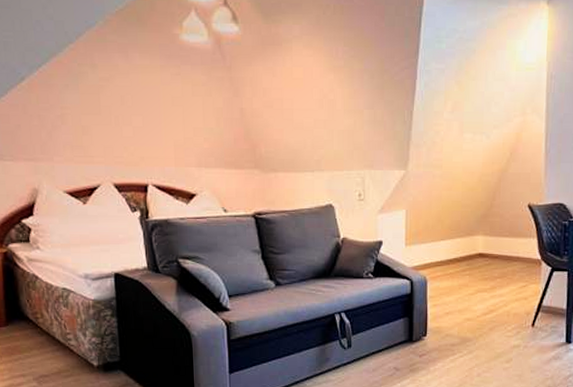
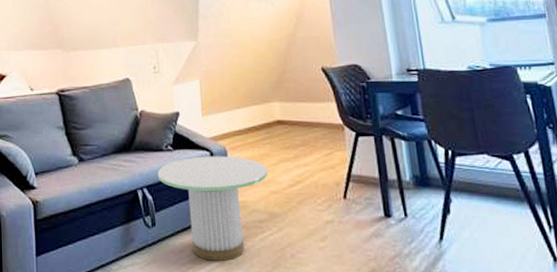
side table: none [356,284,464,379] -> present [157,156,268,261]

